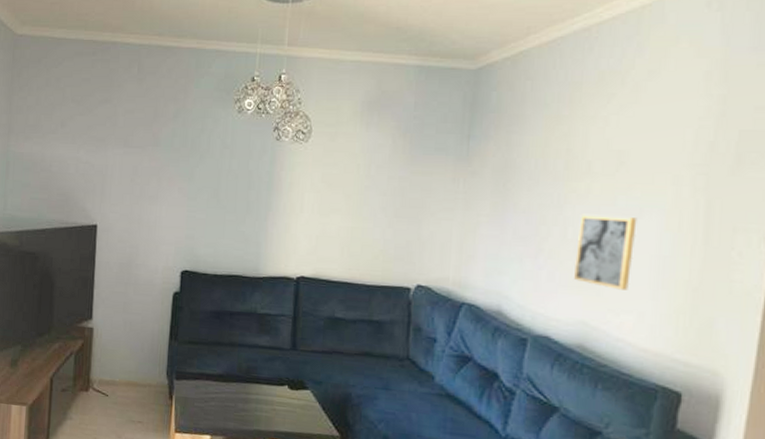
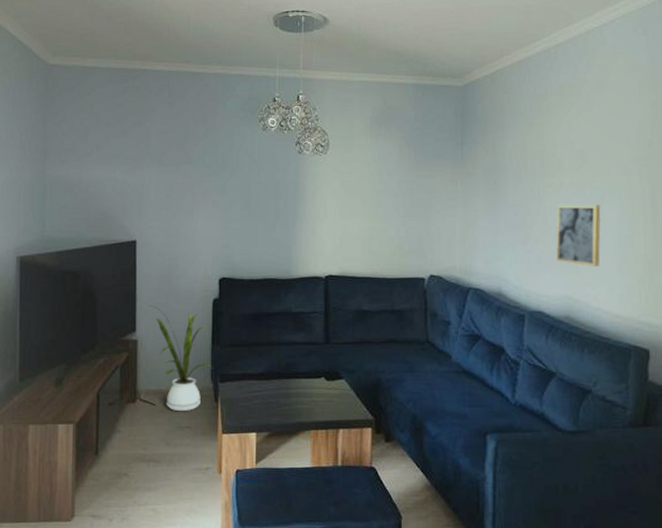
house plant: none [105,293,170,406] -> present [147,305,213,412]

